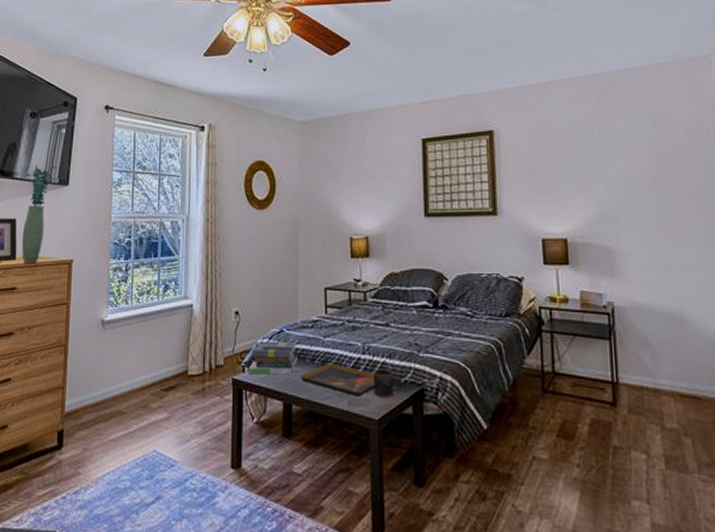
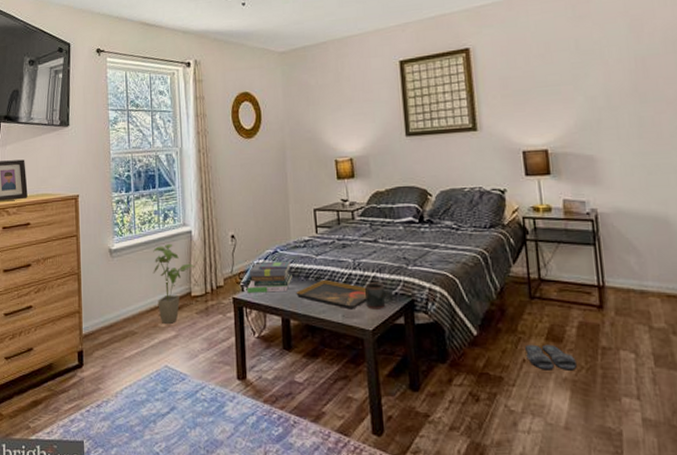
vase: present [22,165,52,264] -> none [32,109,53,202]
house plant: none [147,318,194,404] -> present [153,244,195,324]
slippers: none [536,441,587,470] -> present [525,344,577,371]

